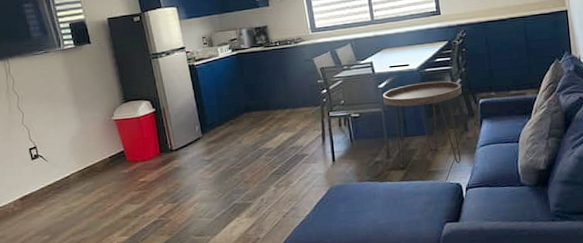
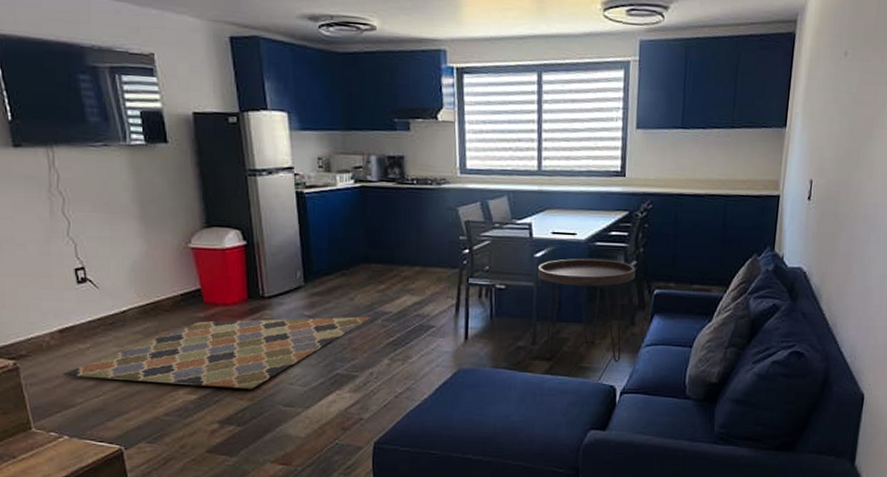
rug: none [25,154,256,234] -> present [63,316,370,389]

